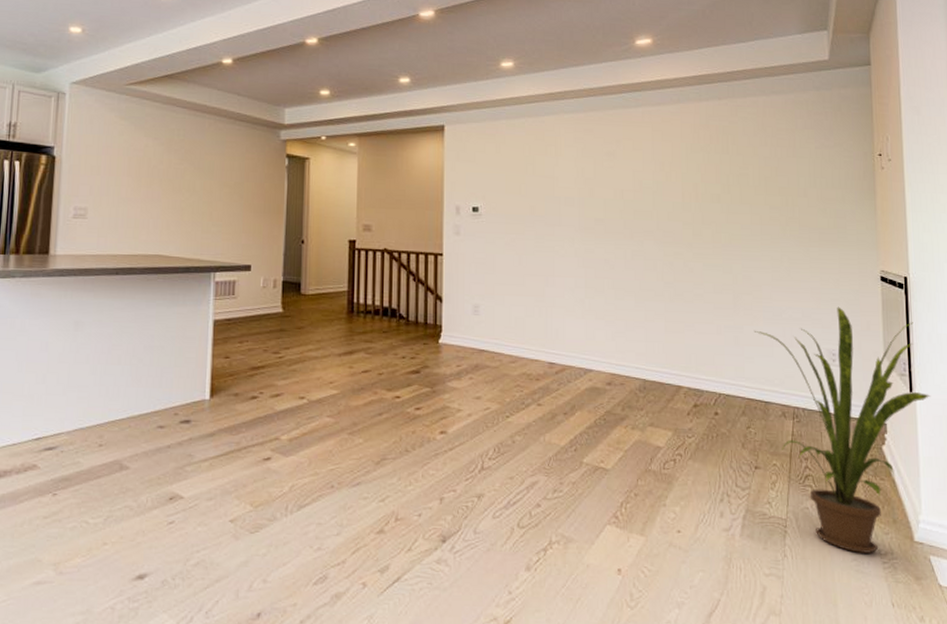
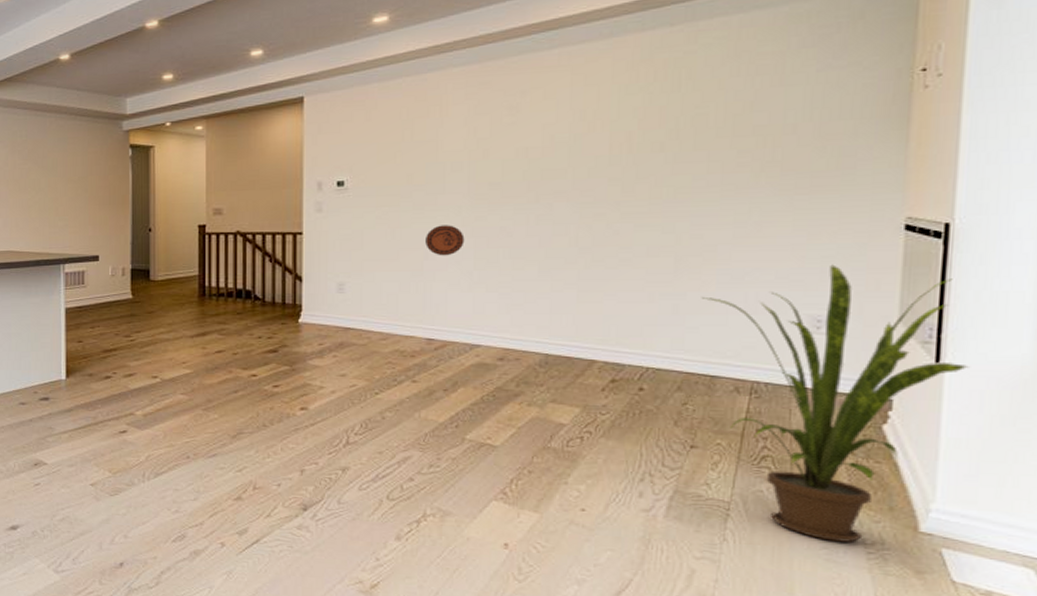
decorative plate: none [546,254,577,284] -> present [425,225,465,256]

